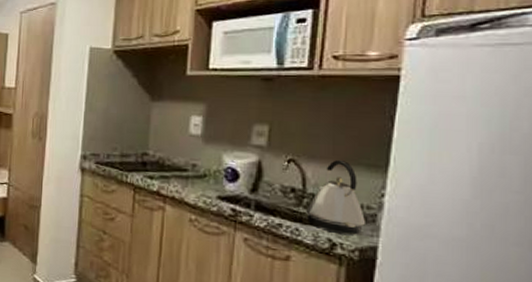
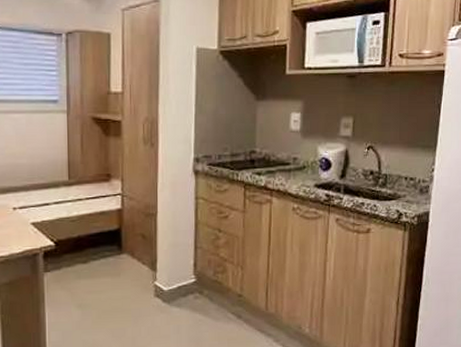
kettle: present [306,159,365,235] -> none [381,143,421,205]

